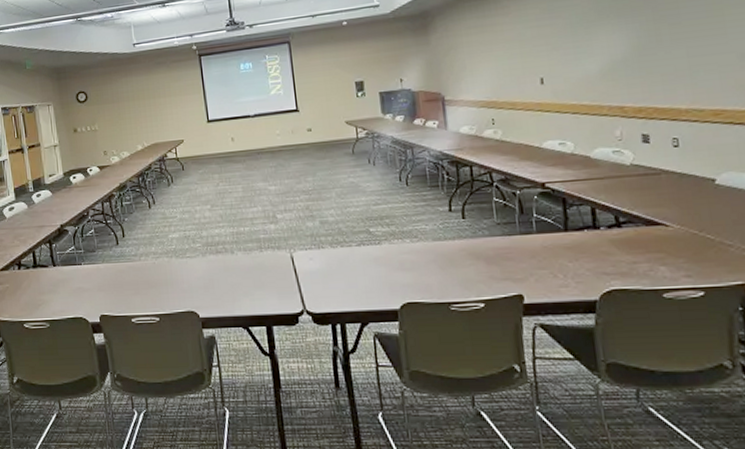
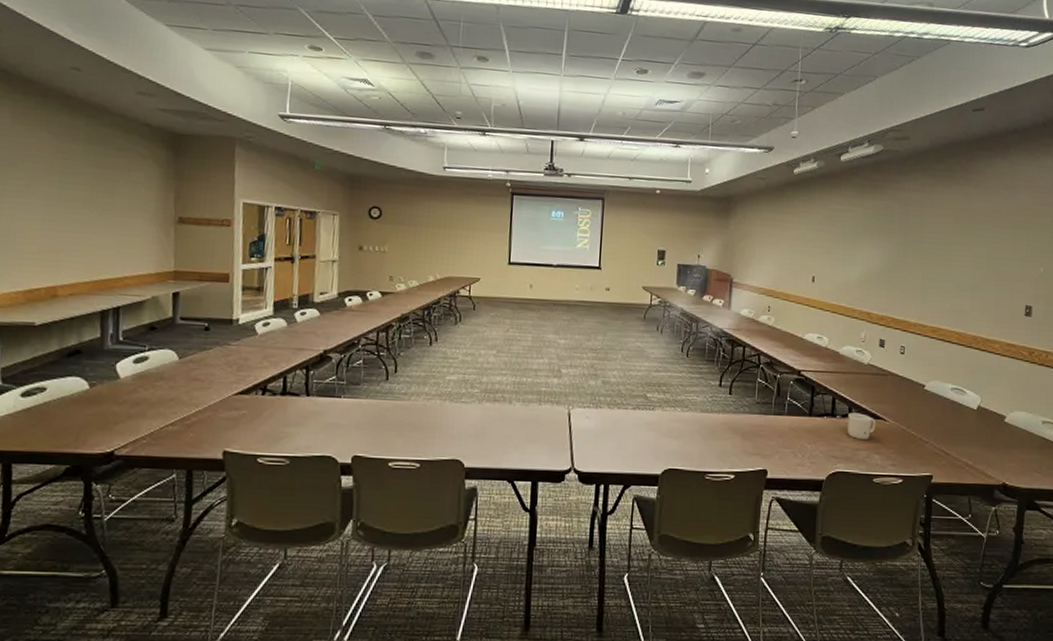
mug: none [615,221,656,252] -> present [847,412,876,441]

